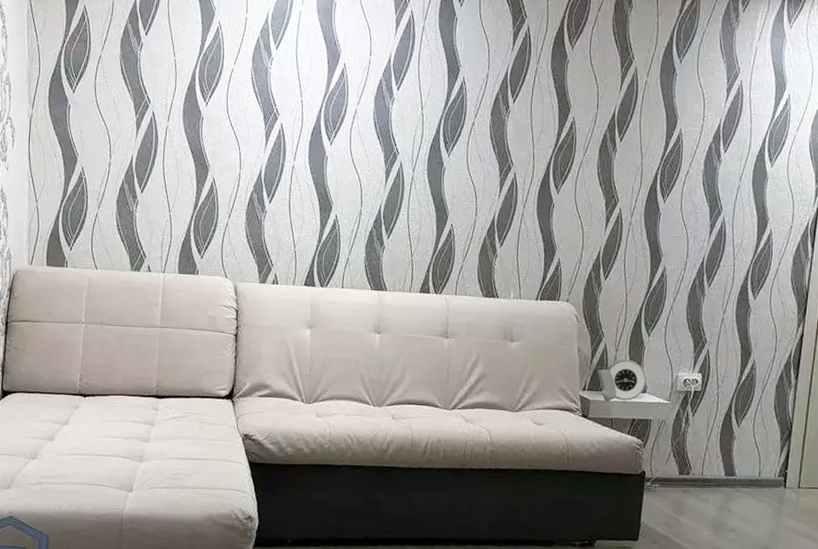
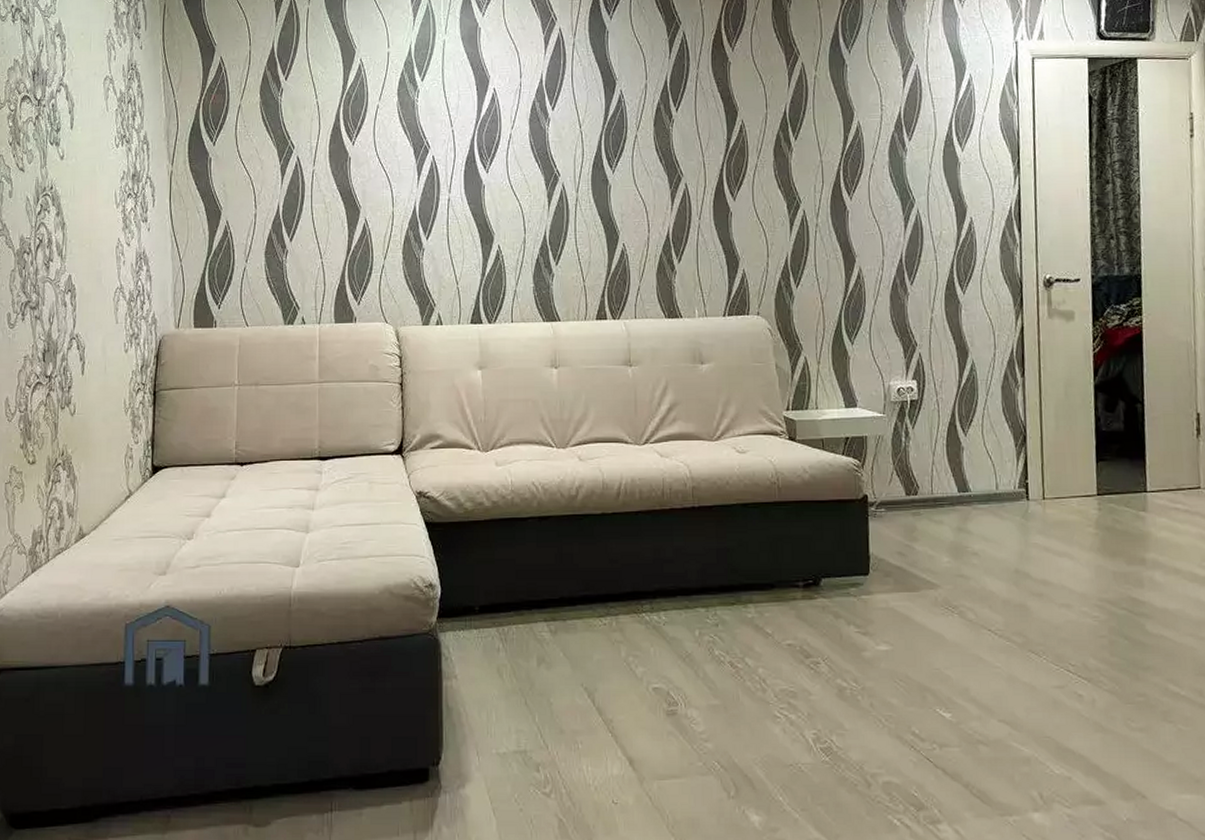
alarm clock: present [596,359,647,402] -> none [799,371,857,421]

